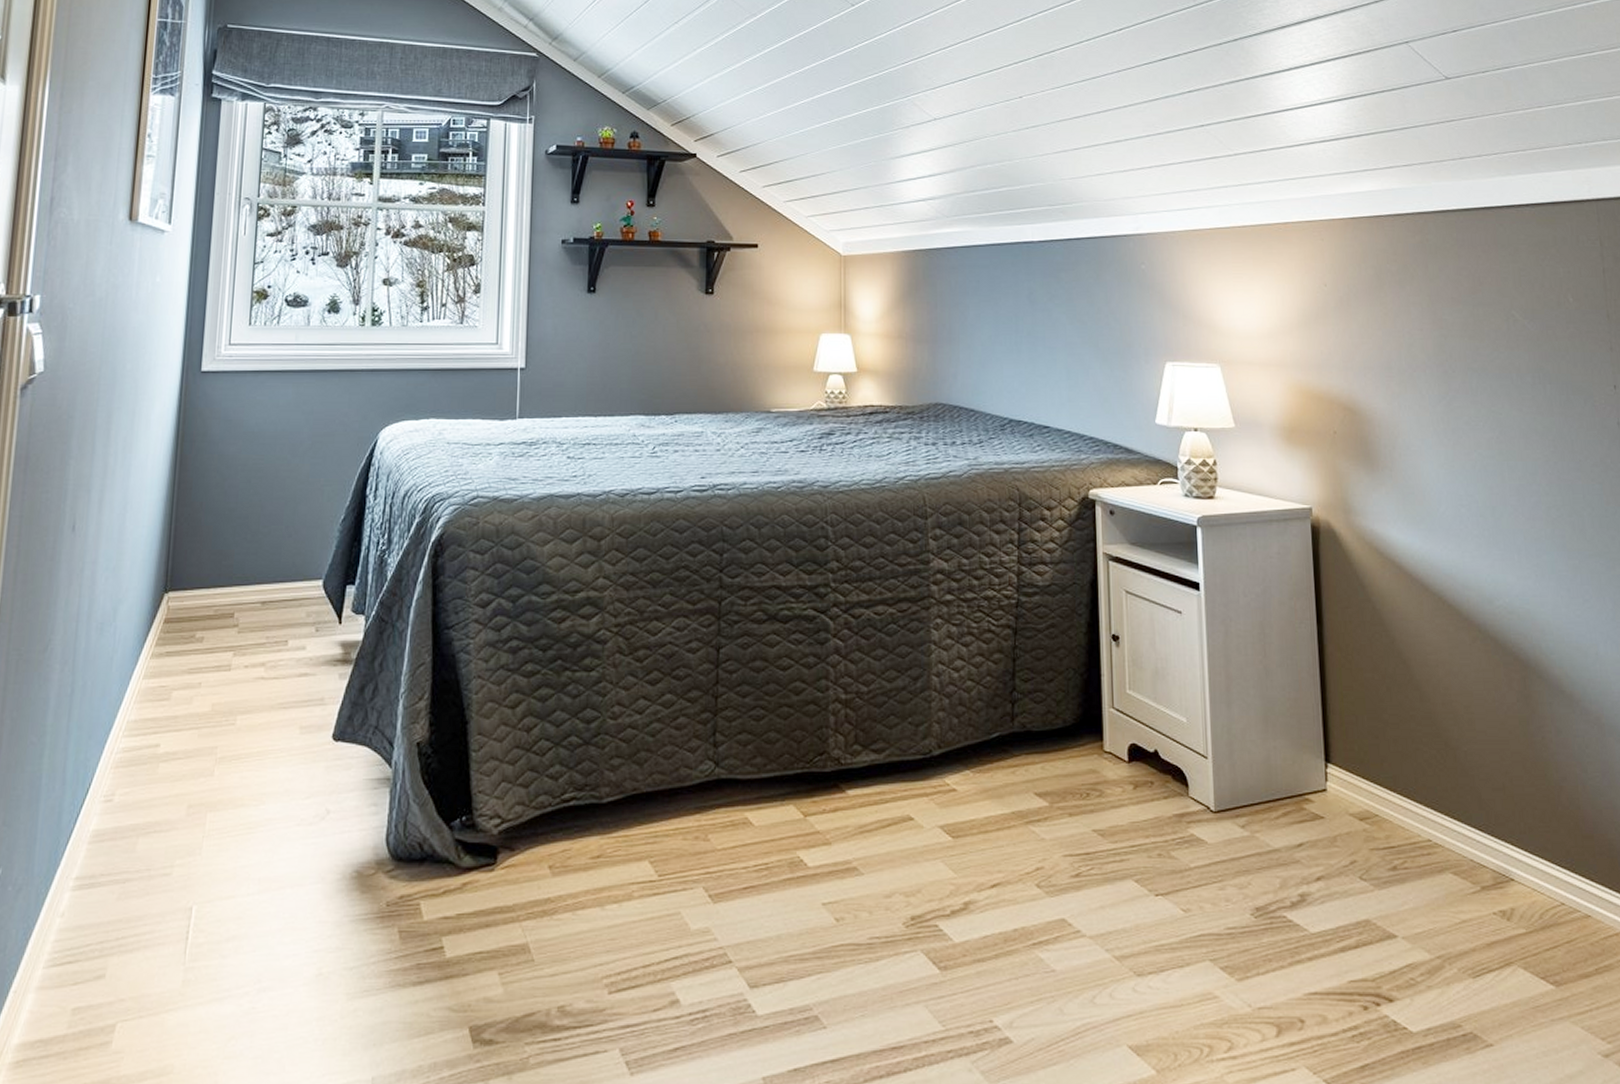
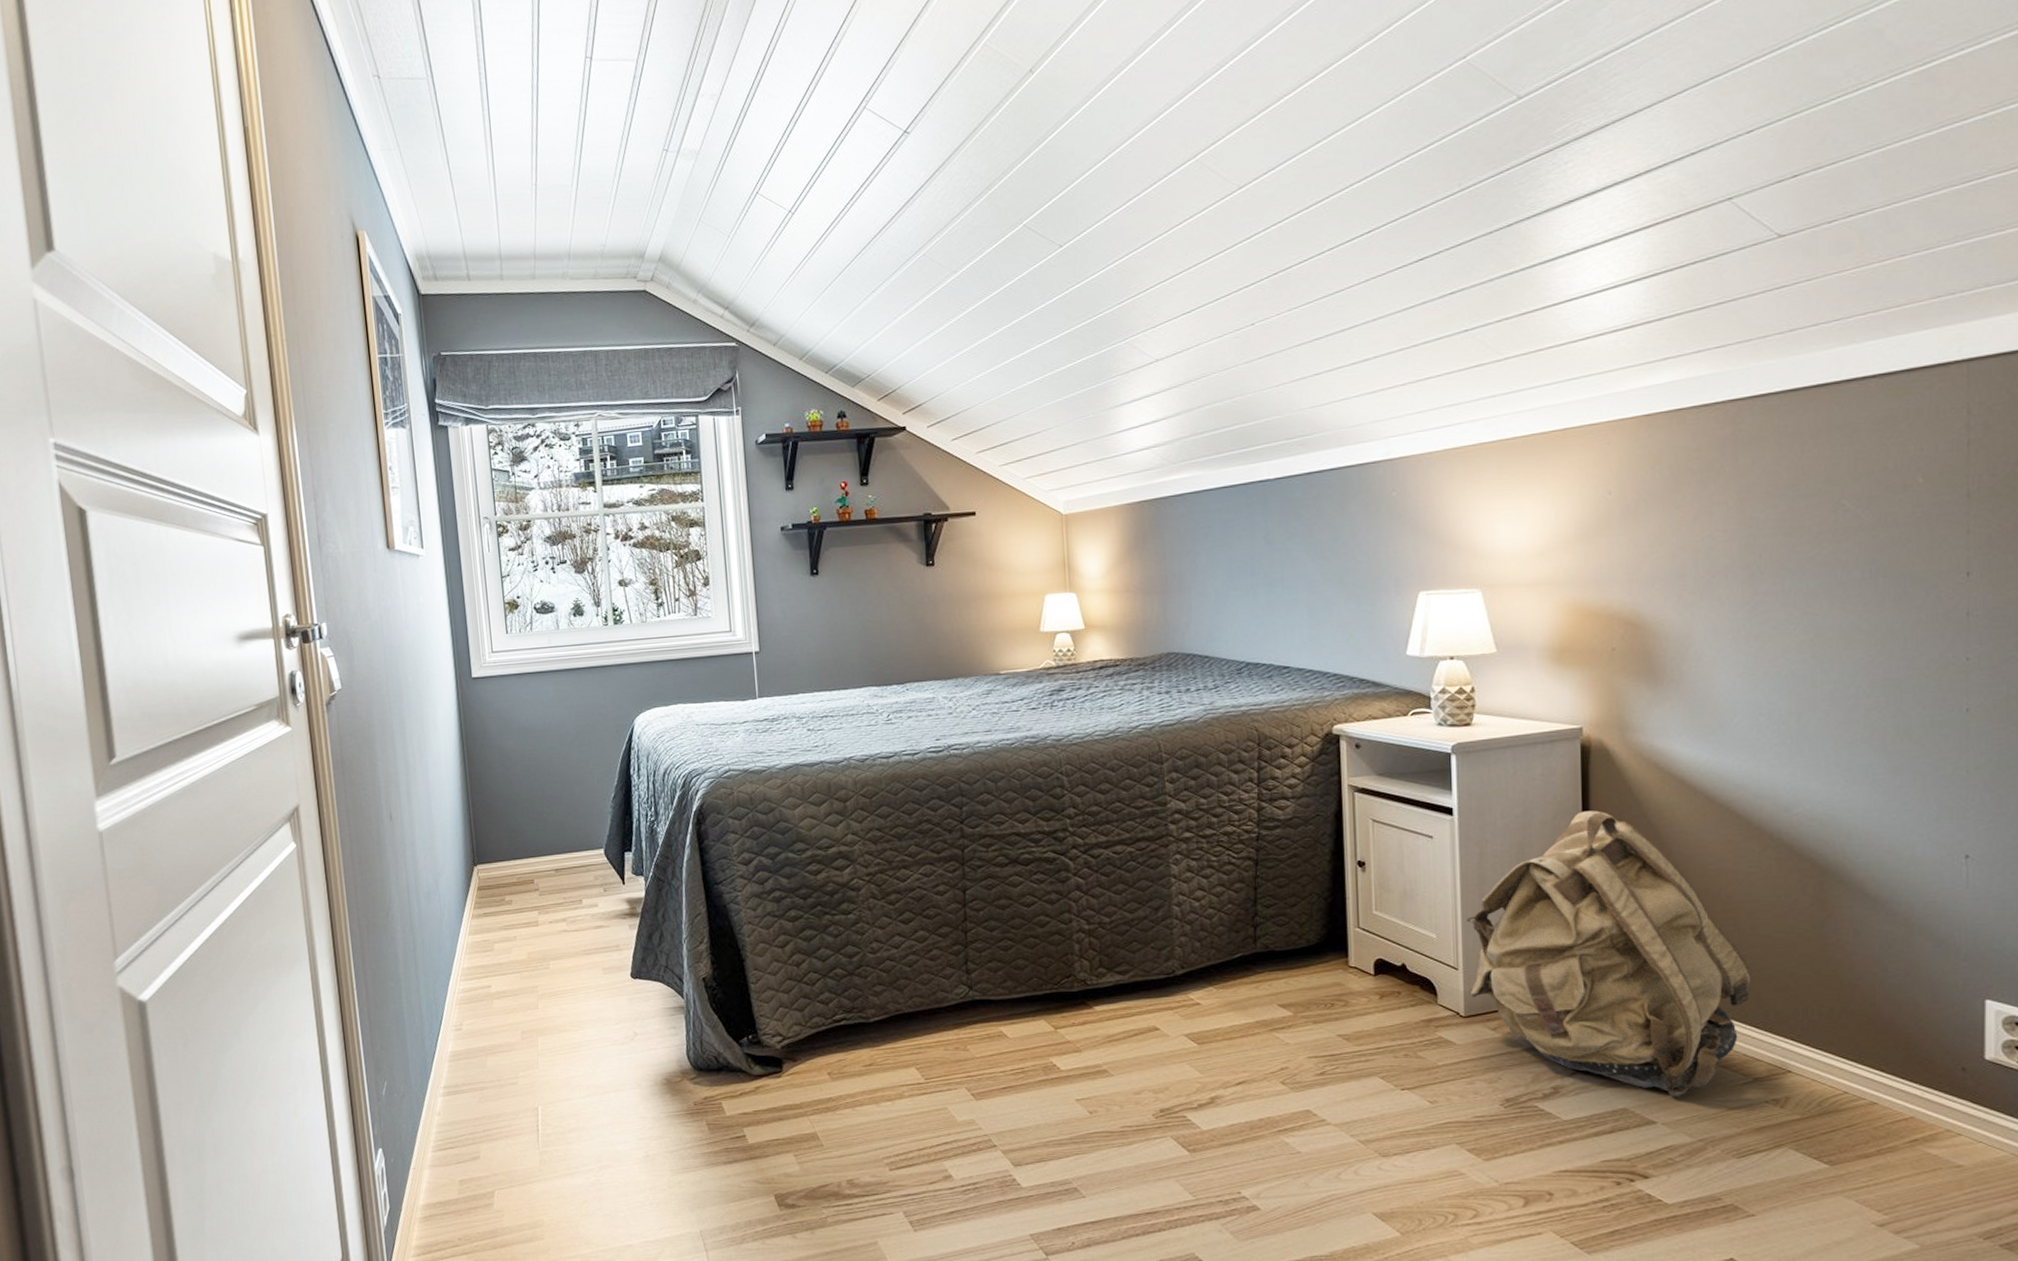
backpack: none [1213,593,1473,907] -> present [1465,810,1753,1097]

